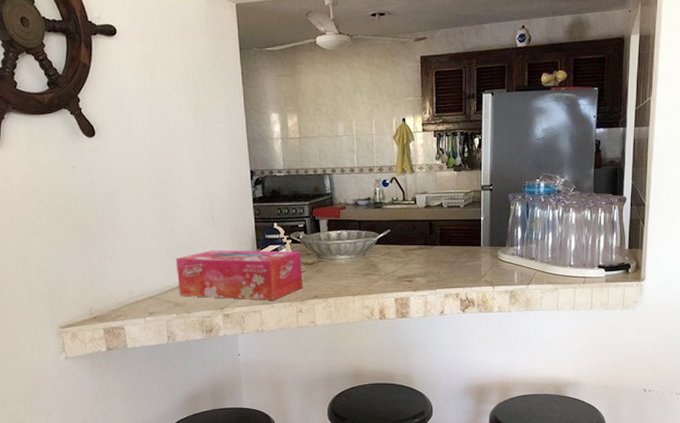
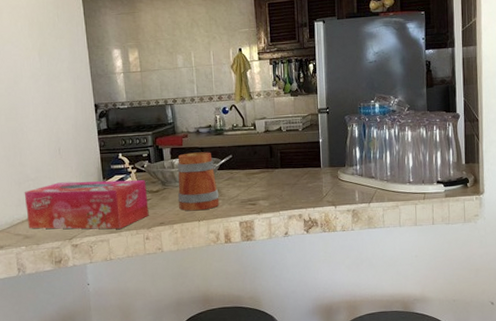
mug: none [333,225,375,285] -> present [177,152,220,211]

